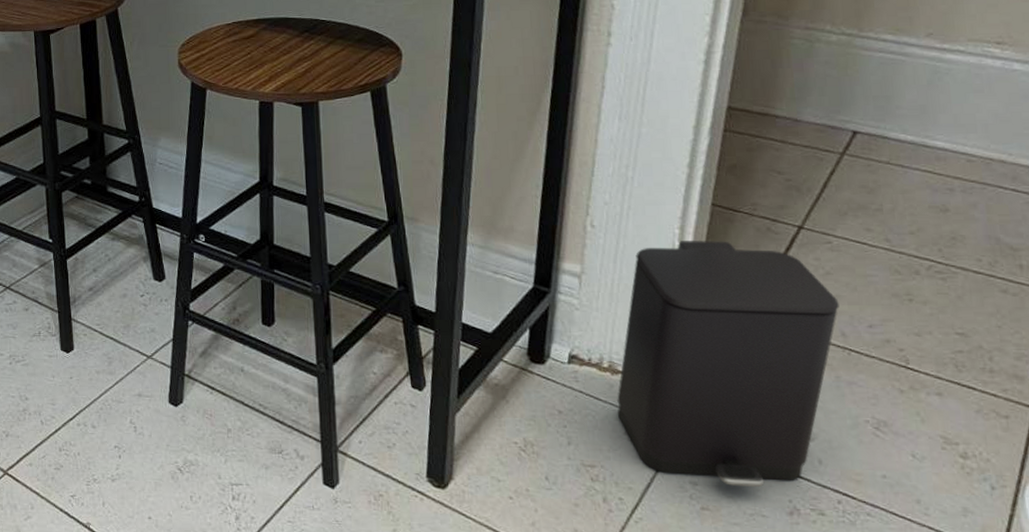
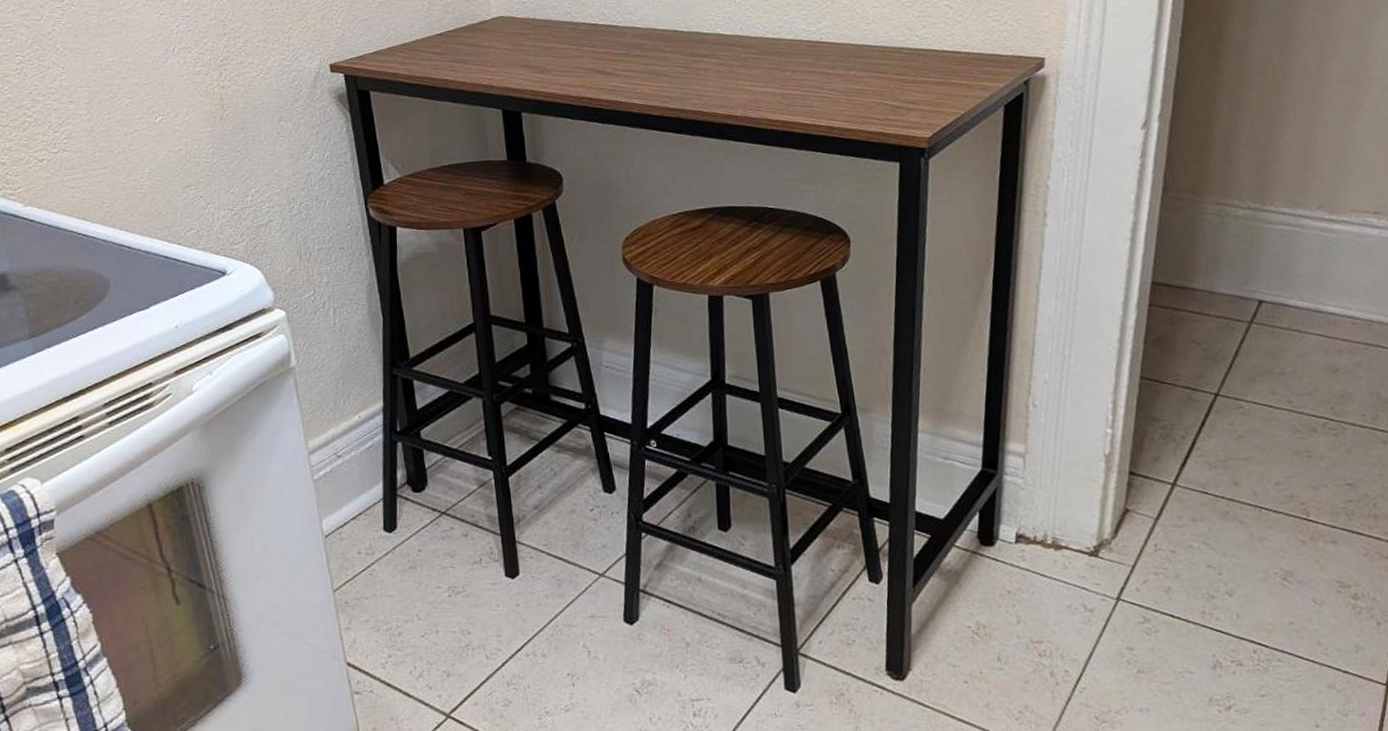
pedal bin: present [617,241,839,487] -> none [1060,412,1251,647]

